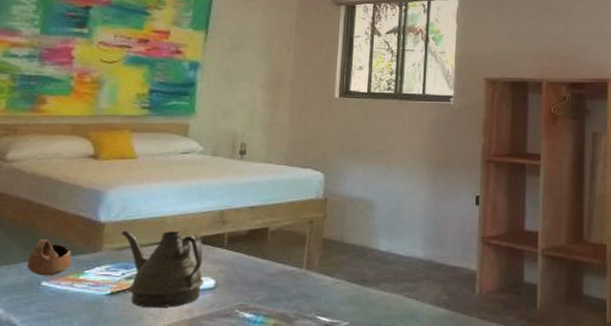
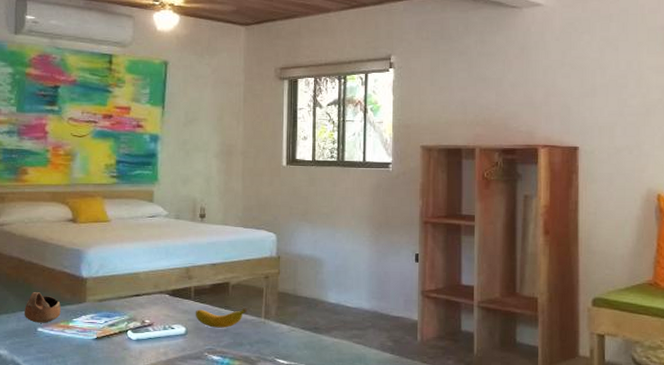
teapot: present [121,230,203,309] -> none [102,284,175,351]
banana: none [227,257,287,281] -> present [195,308,247,328]

